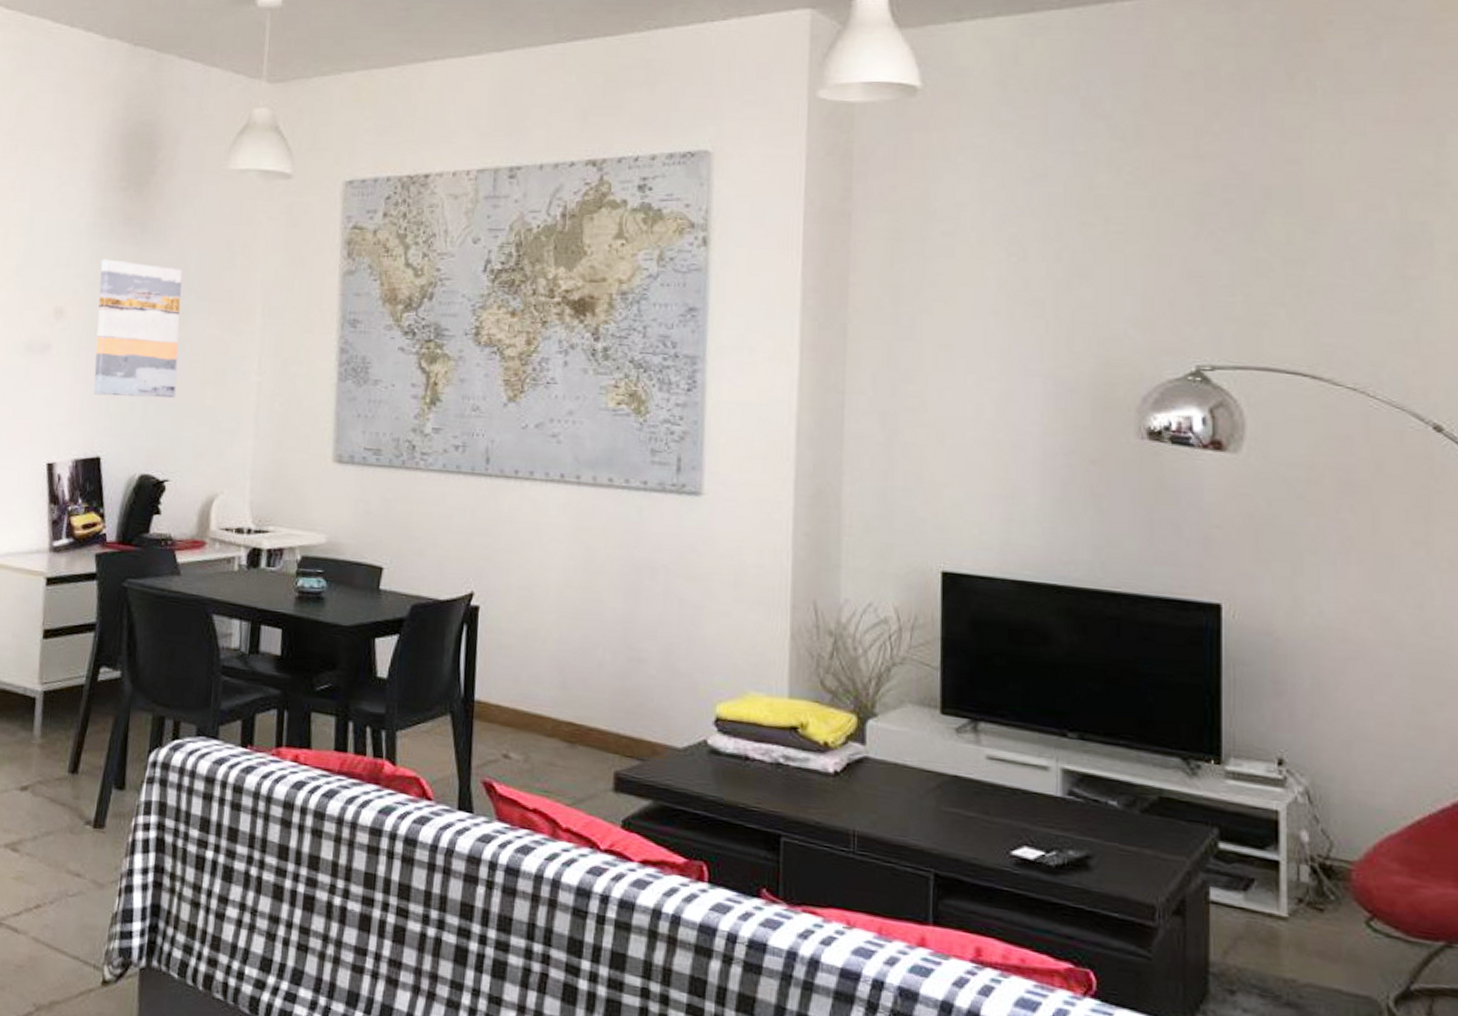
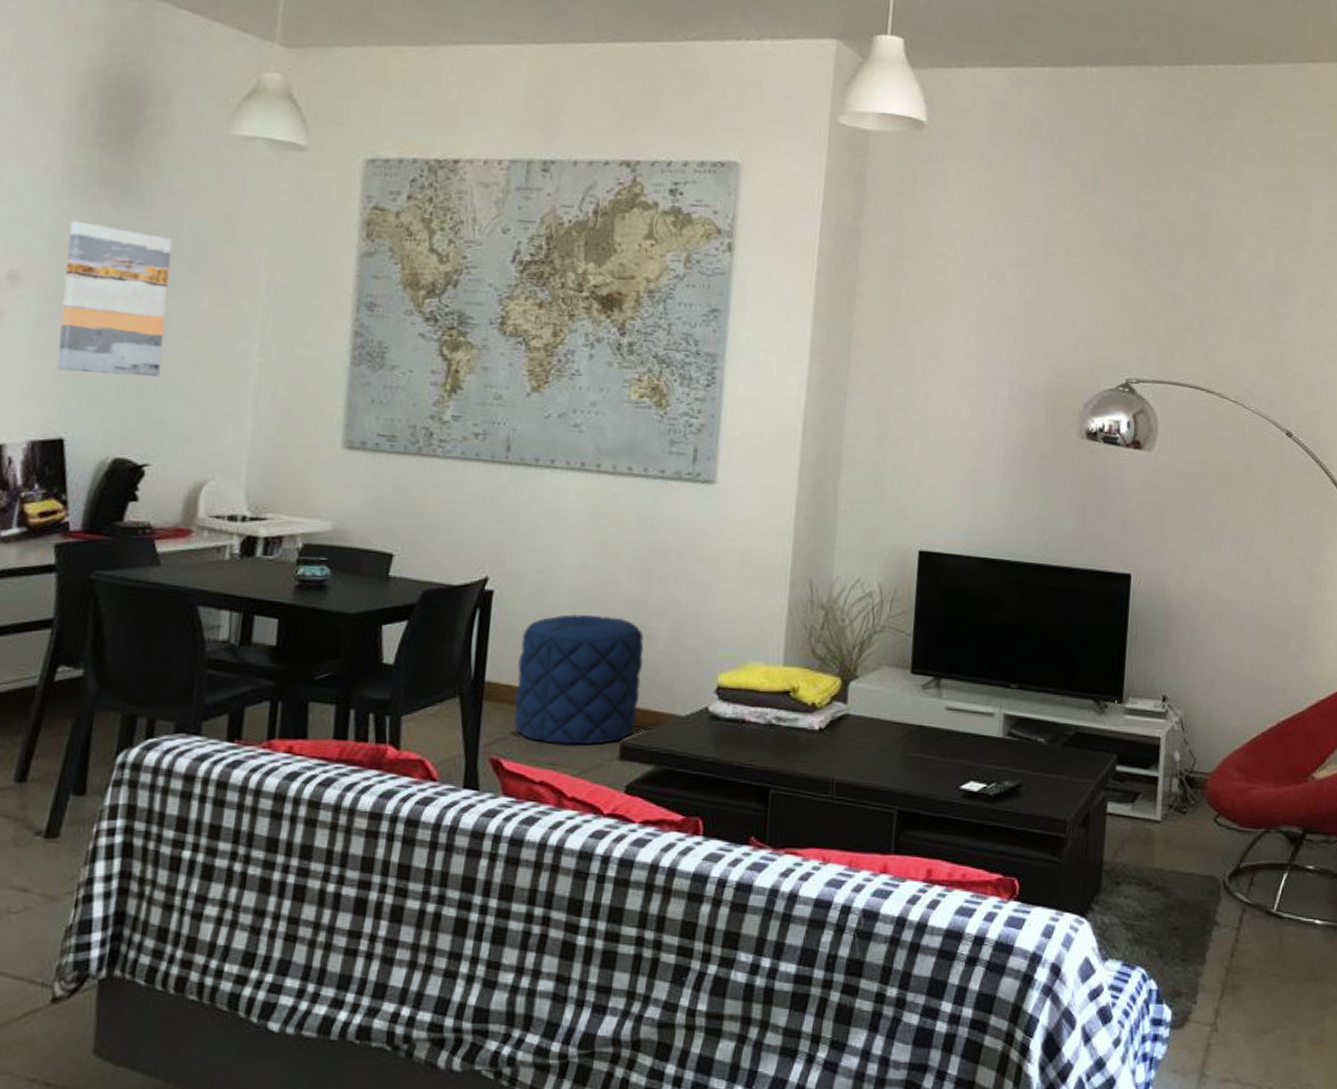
pouf: none [504,633,634,773] -> present [514,614,644,745]

